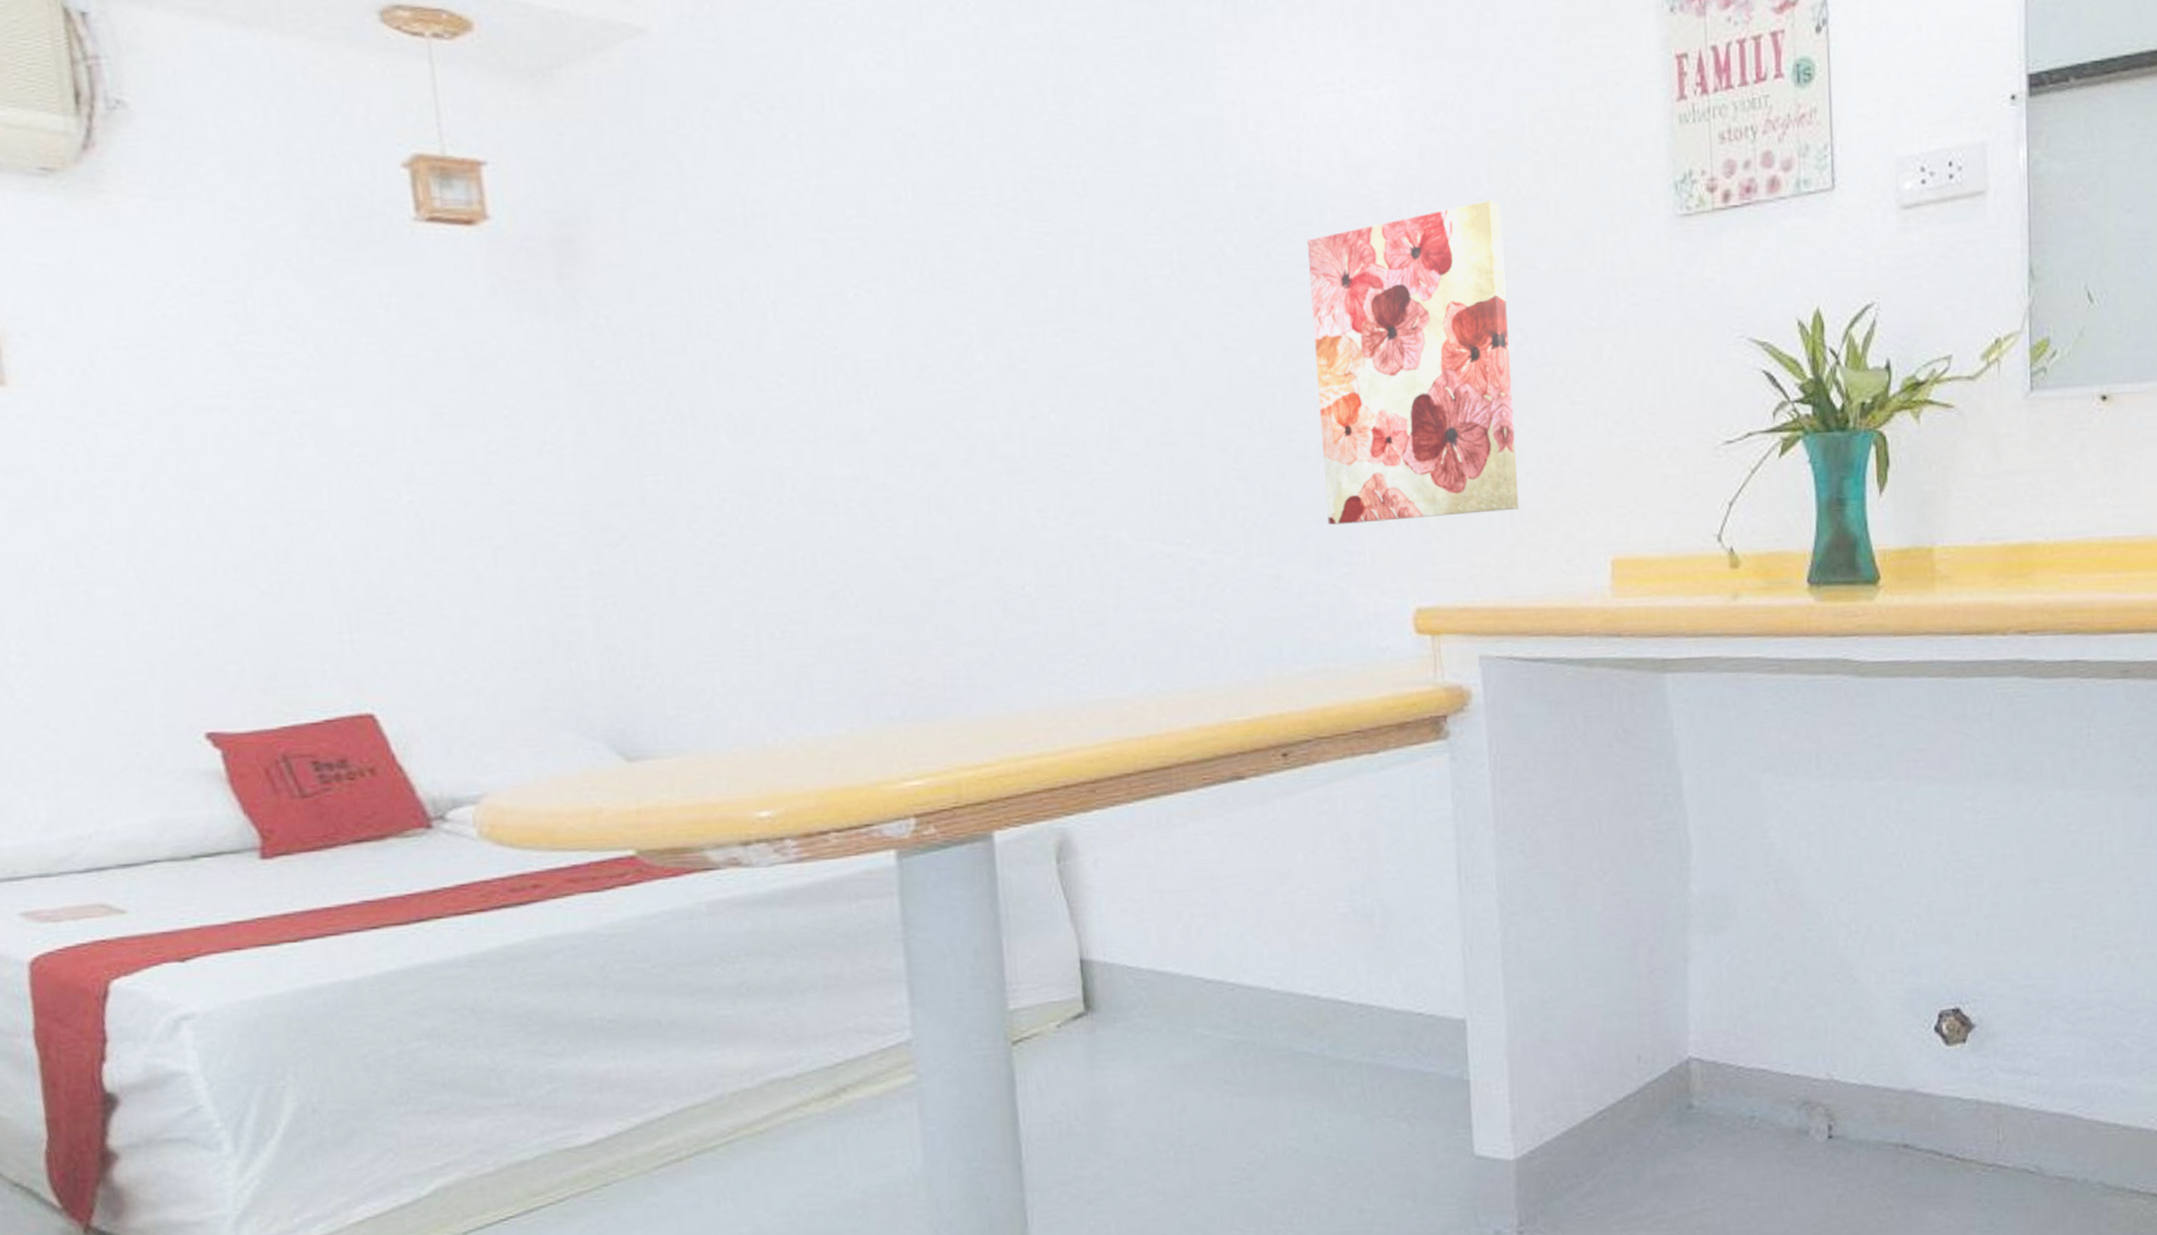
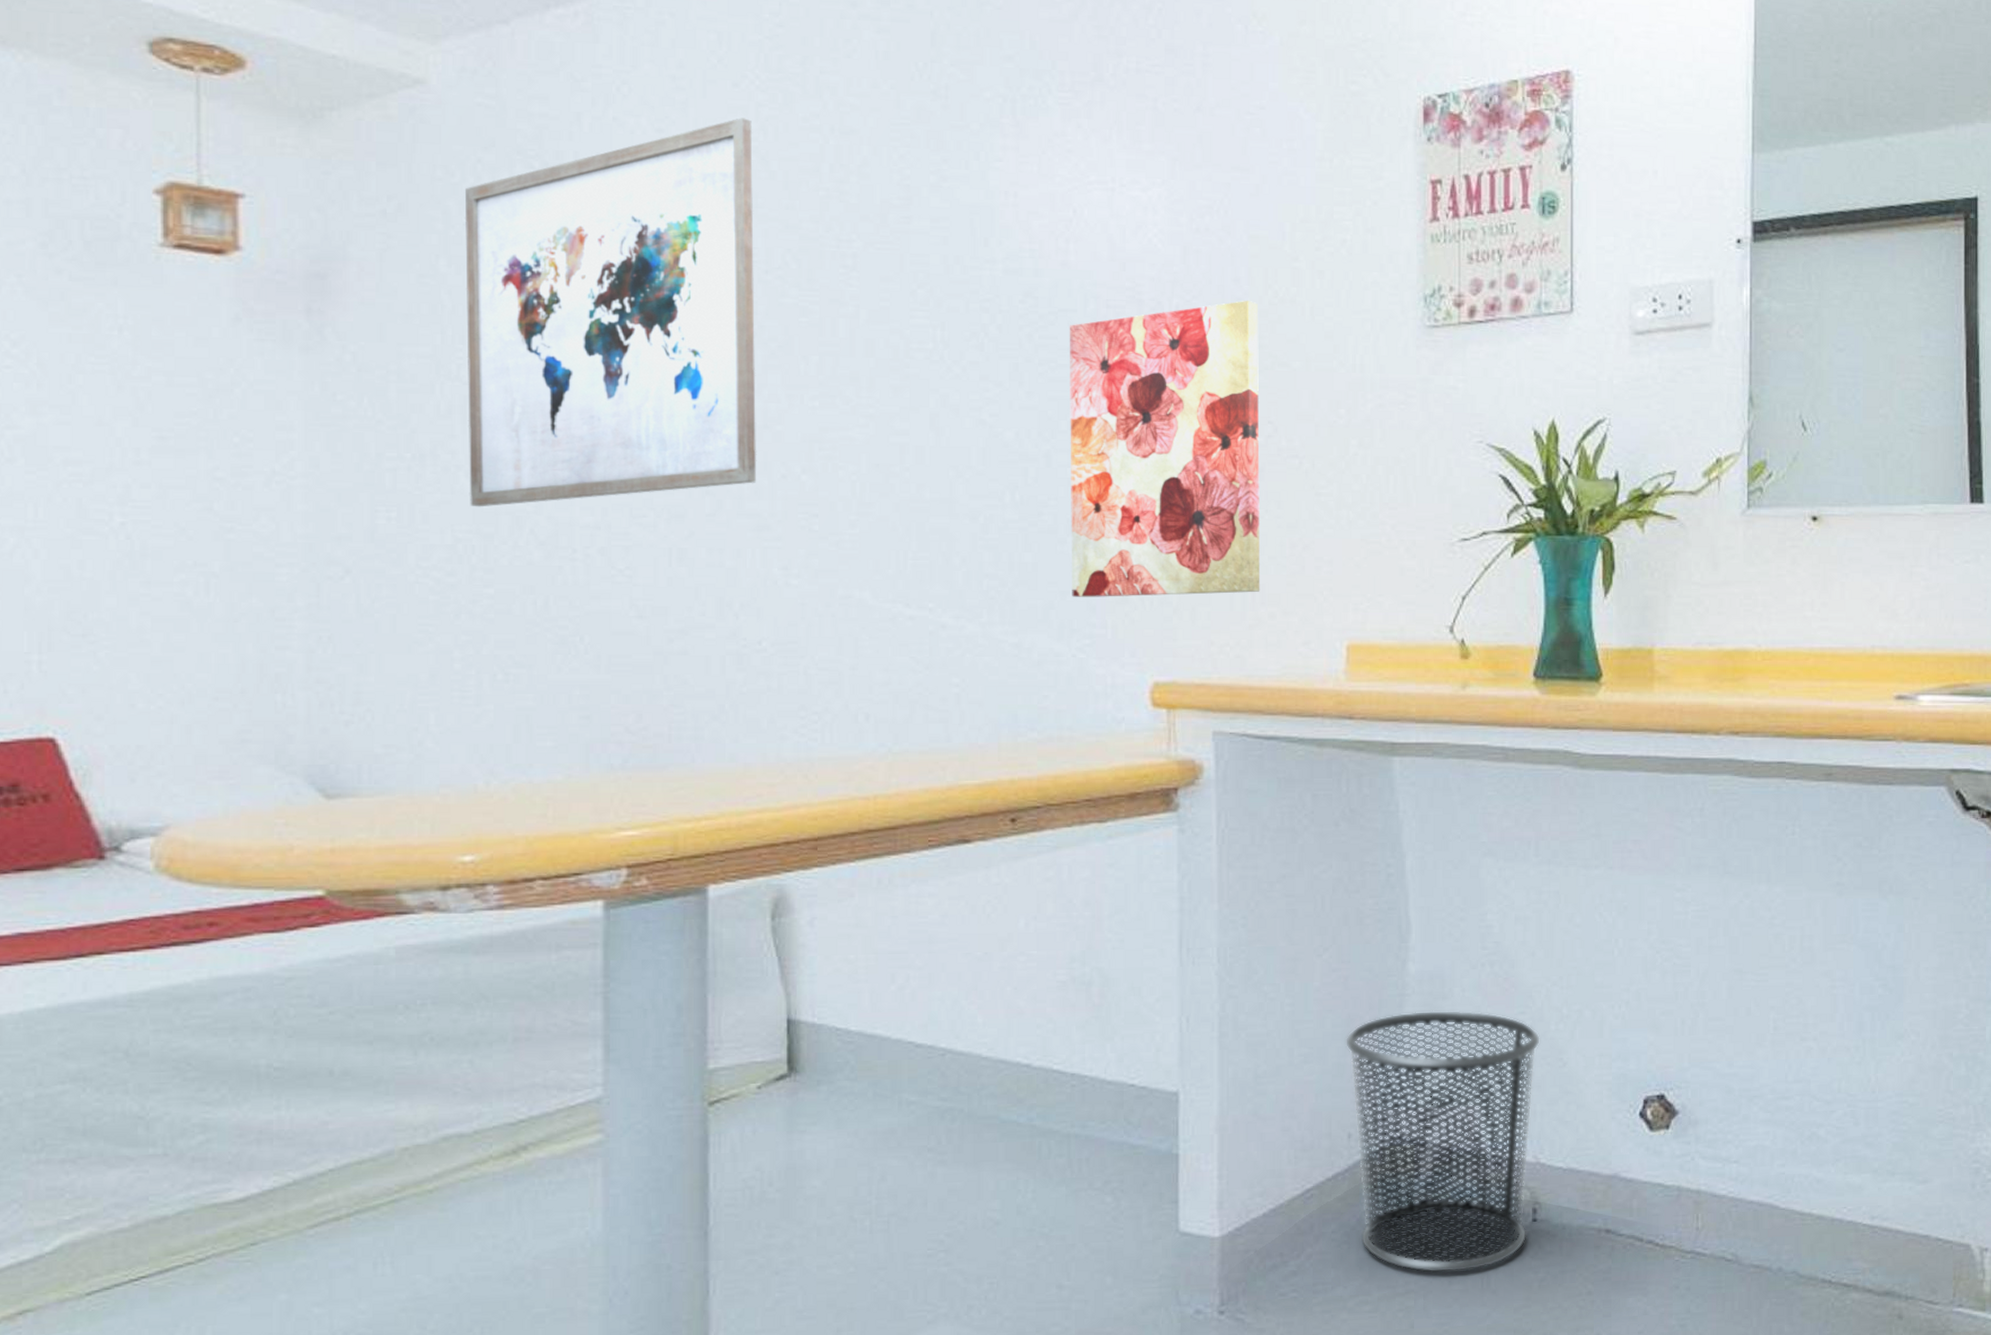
wall art: none [696,43,1006,466] -> present [465,118,757,507]
waste bin: none [1630,930,1829,1190] -> present [1346,1011,1540,1273]

